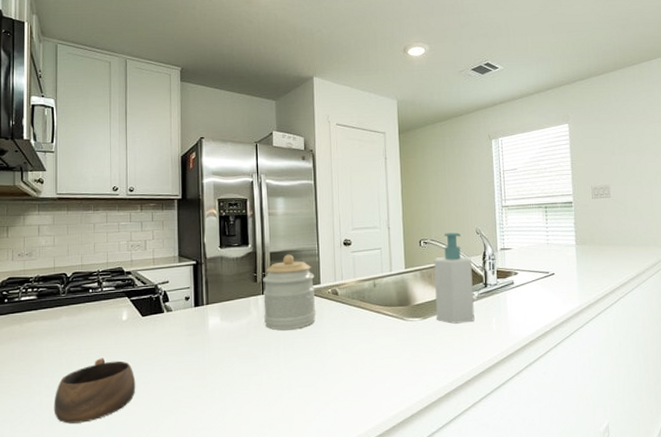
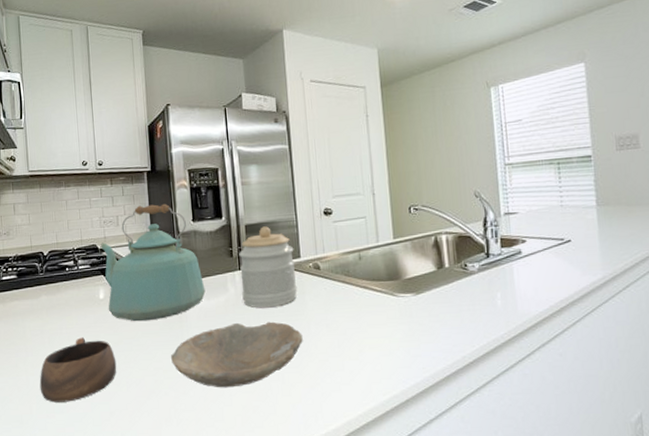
kettle: none [126,230,229,343] -> present [100,203,206,322]
bowl: none [190,343,319,407] -> present [170,321,303,388]
soap bottle: present [434,232,475,324] -> none [426,196,476,300]

